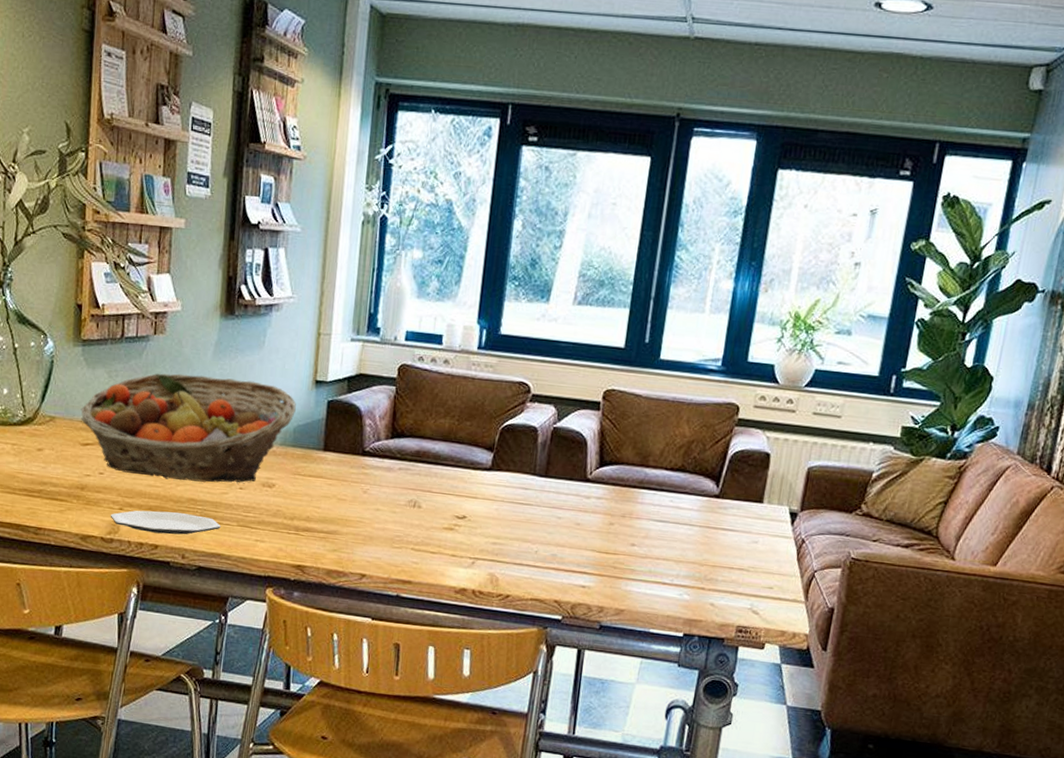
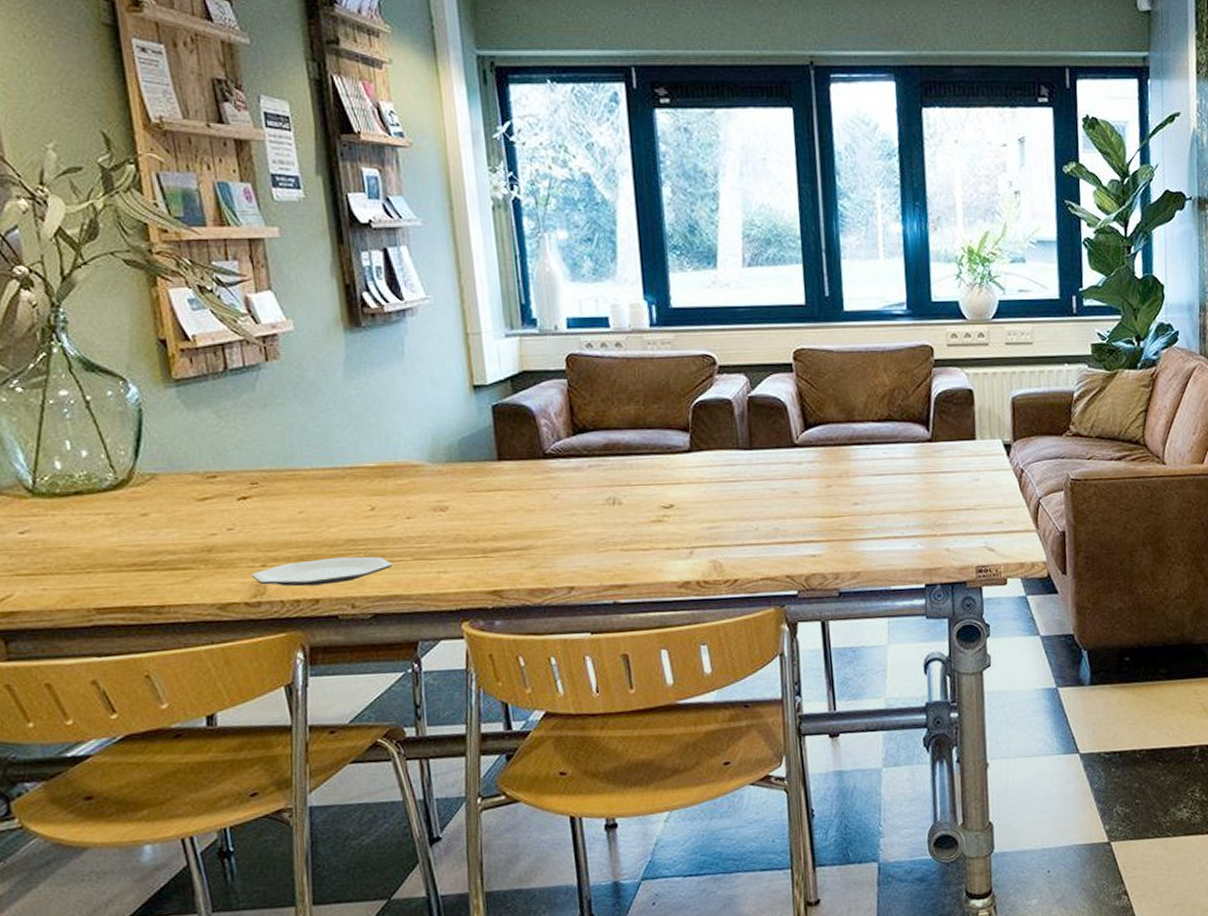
fruit basket: present [81,373,296,483] -> none [188,397,456,524]

